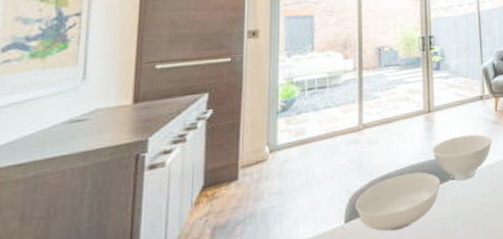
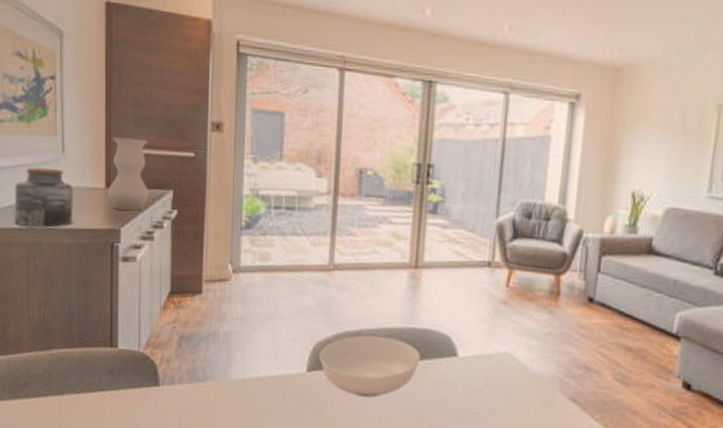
jar: none [11,96,94,162] -> present [14,167,74,228]
vase: none [134,54,183,122] -> present [107,137,149,212]
bowl: present [432,134,493,182] -> none [414,307,496,365]

